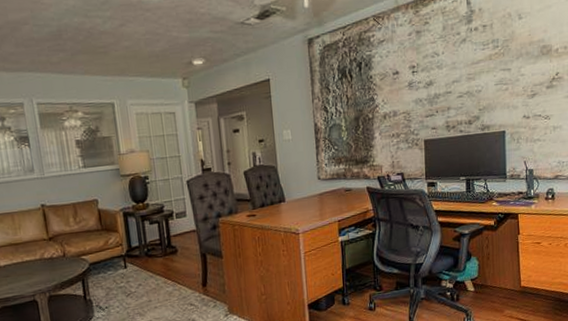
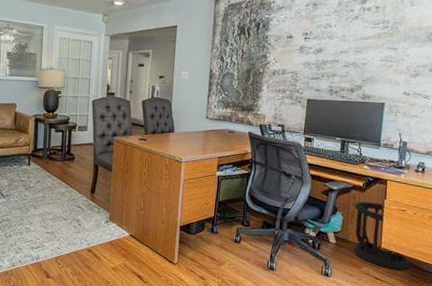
wastebasket: none [488,239,551,307] -> present [353,202,410,270]

